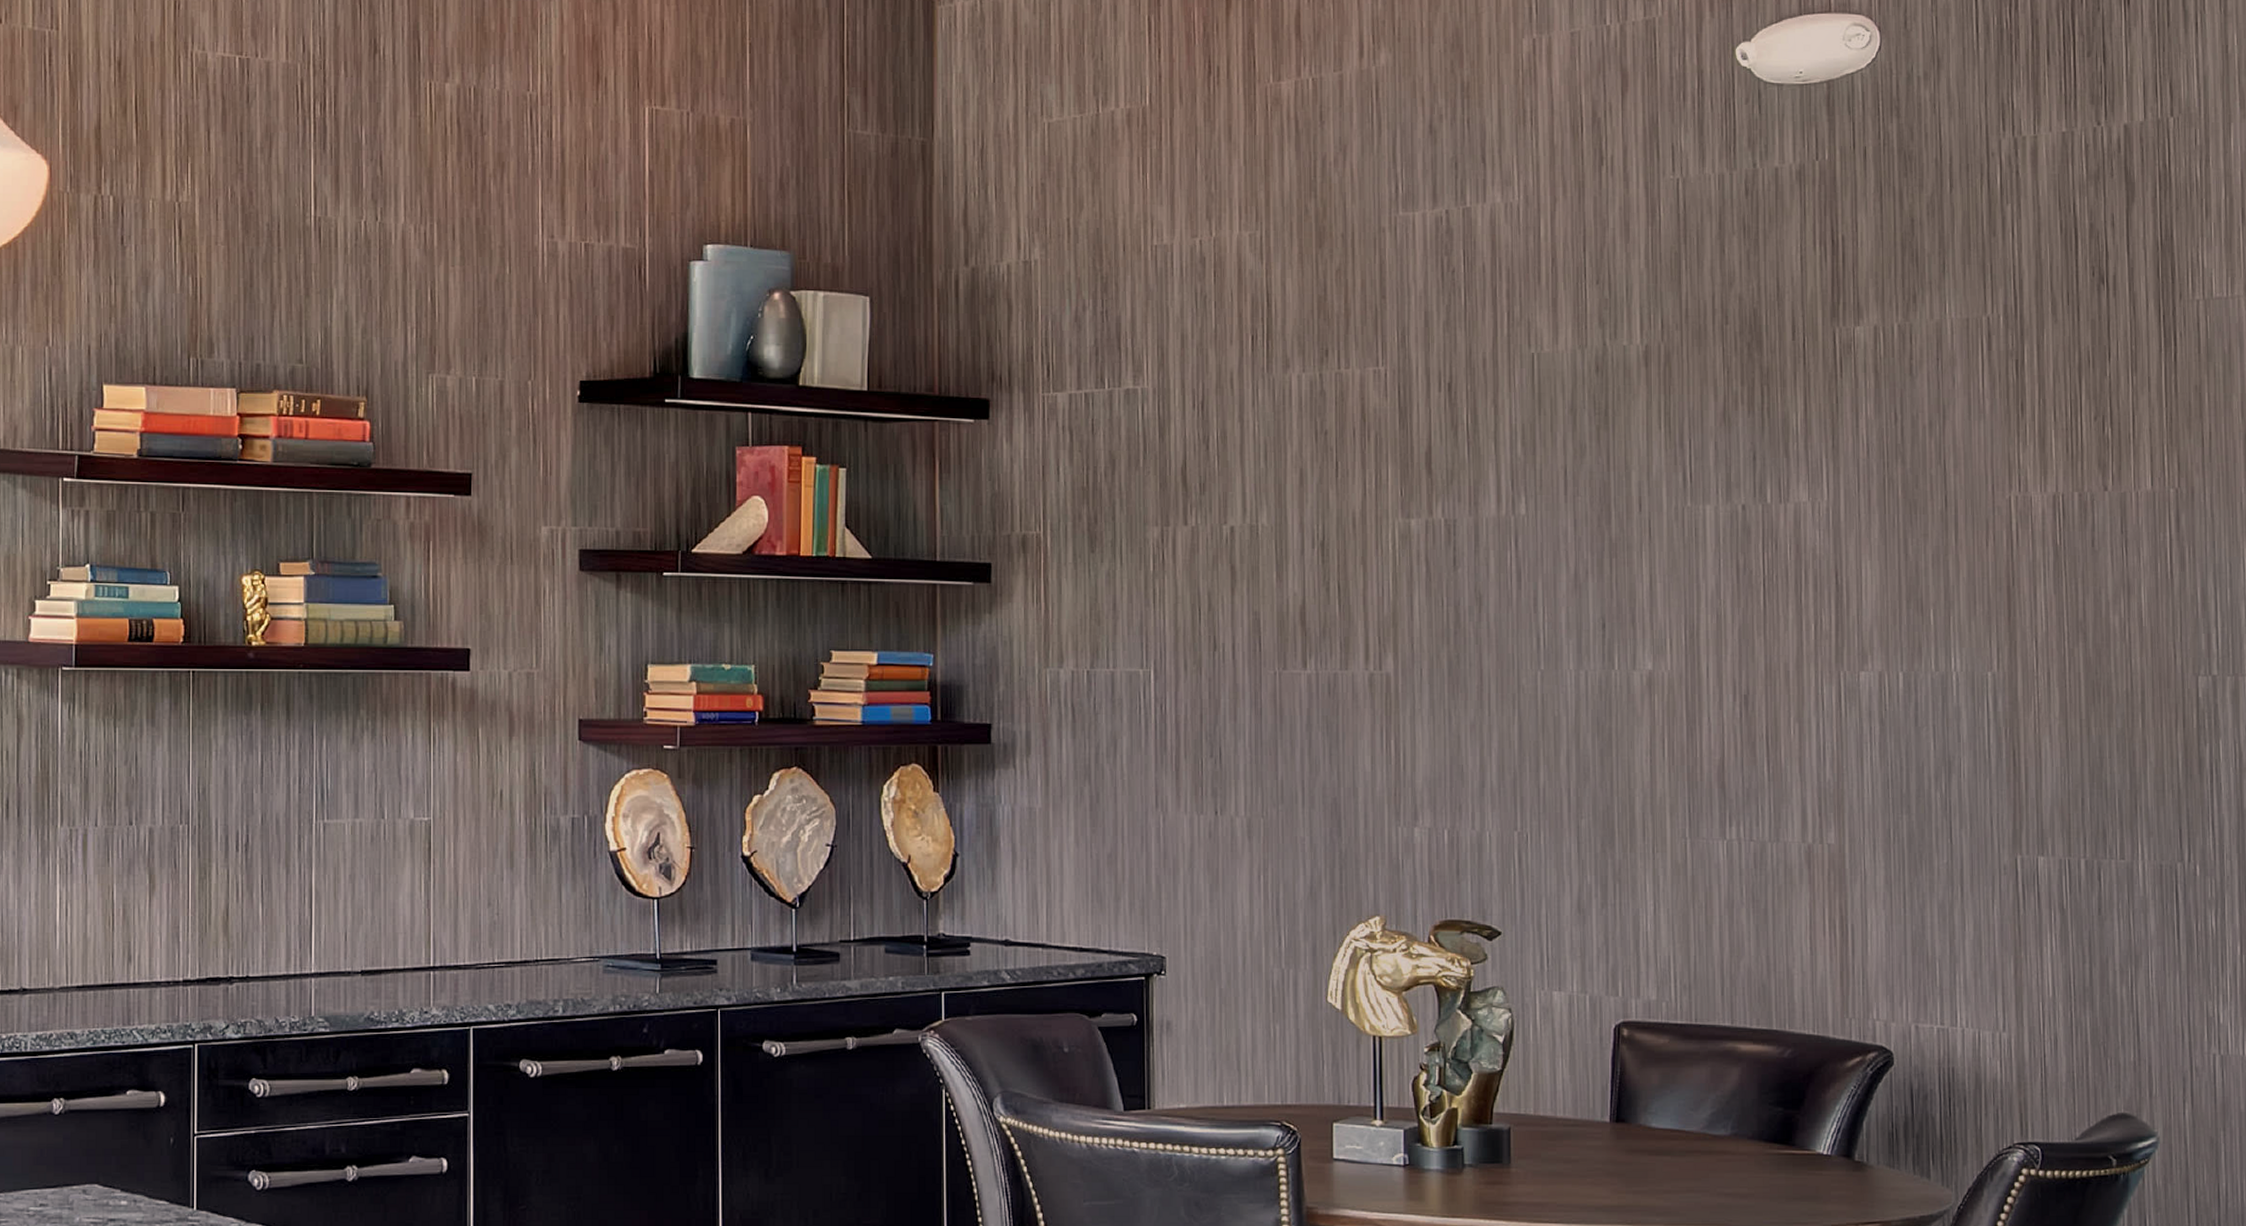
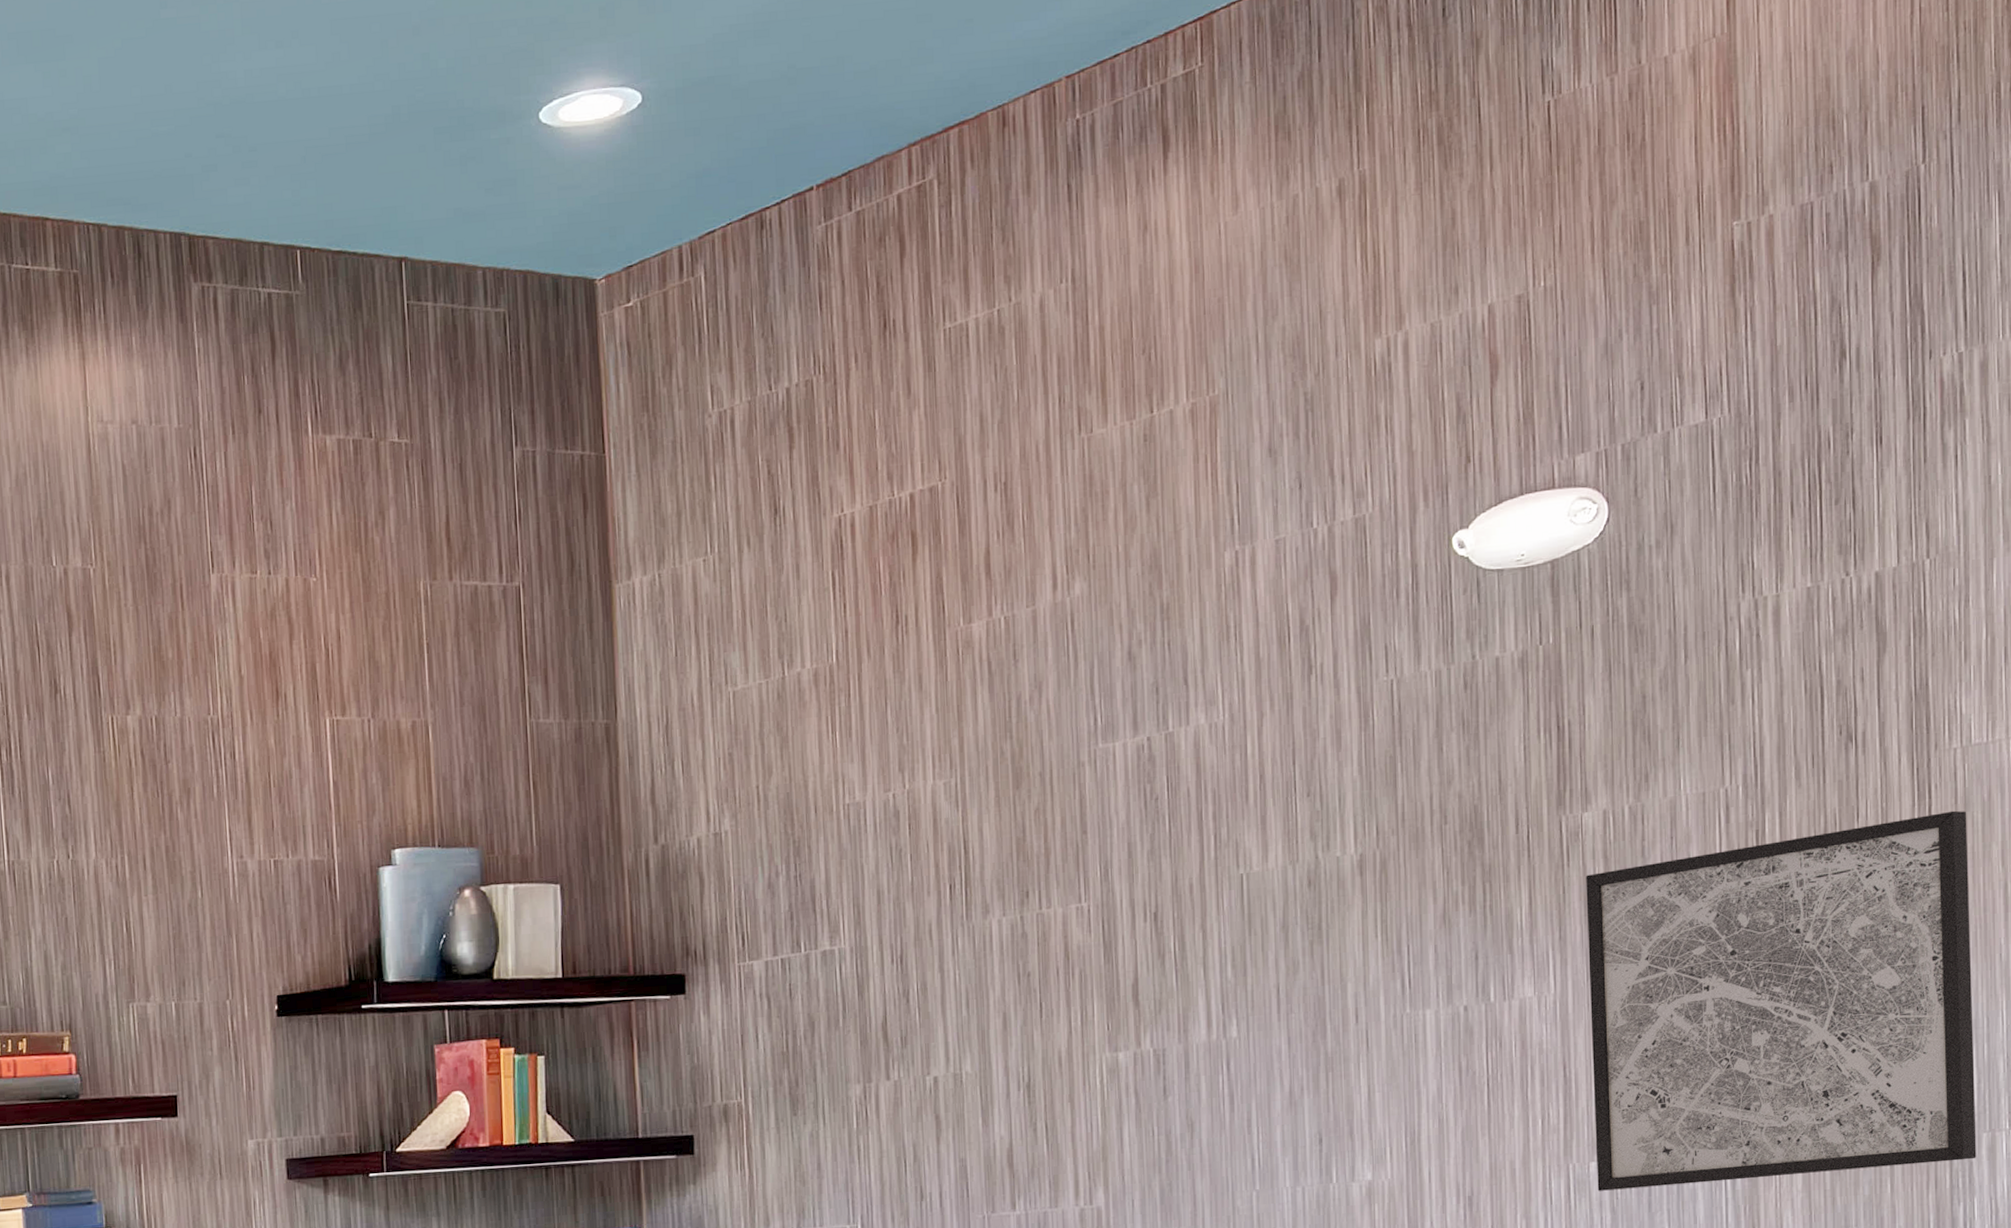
wall art: none [1857,359,2221,702] -> present [1586,810,1977,1191]

